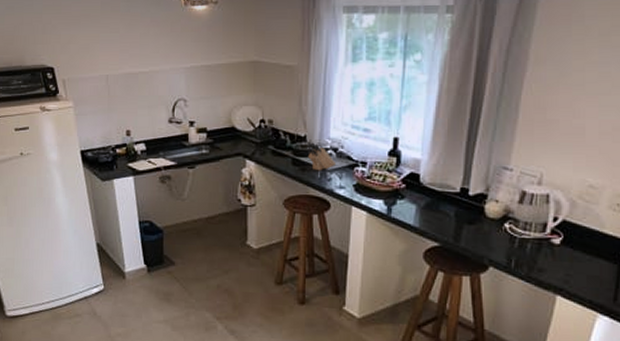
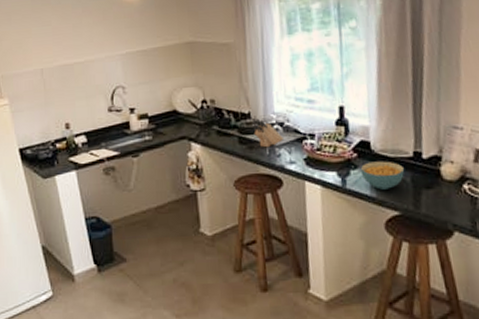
cereal bowl: none [406,193,450,221] -> present [360,161,405,190]

